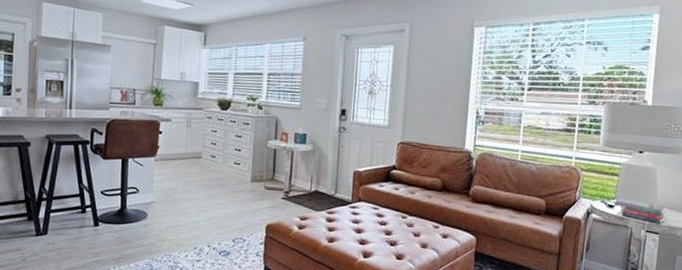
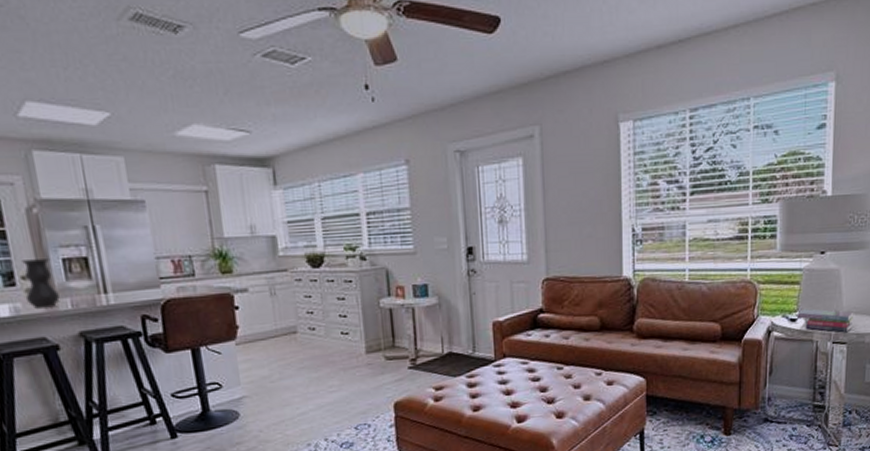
vase: none [15,78,38,114] -> present [21,259,60,309]

